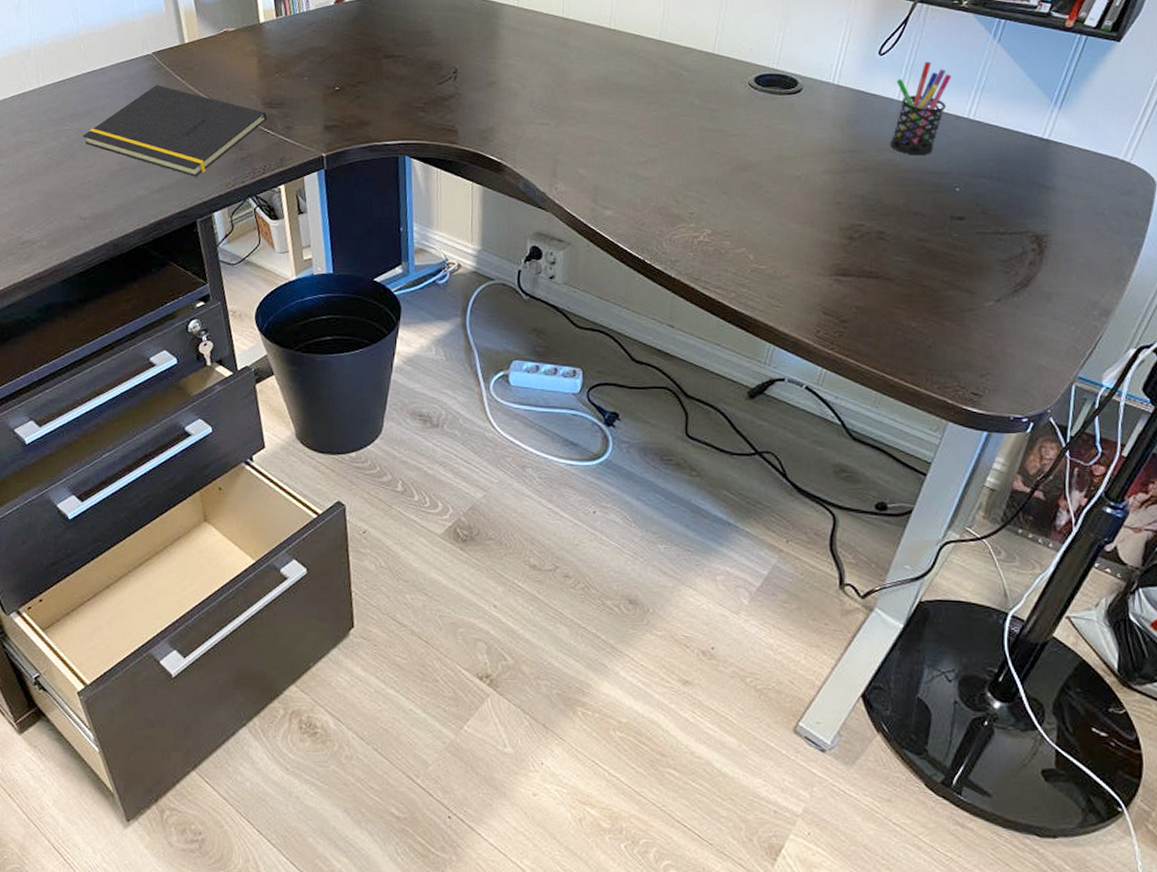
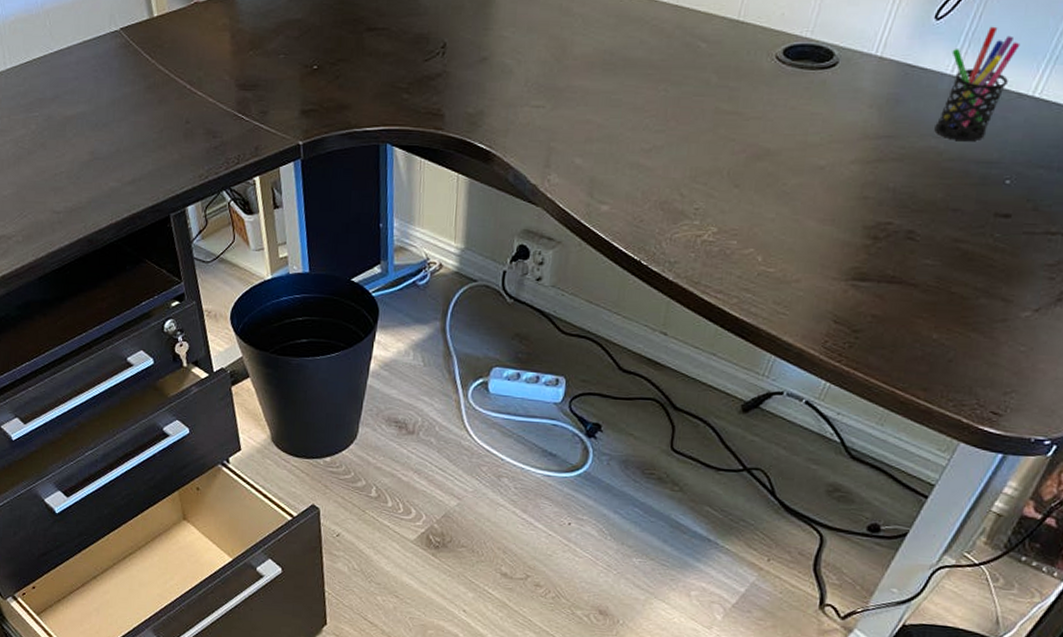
notepad: present [83,85,268,177] -> none [52,65,242,168]

